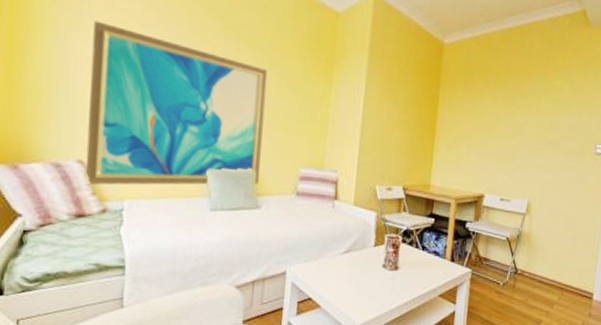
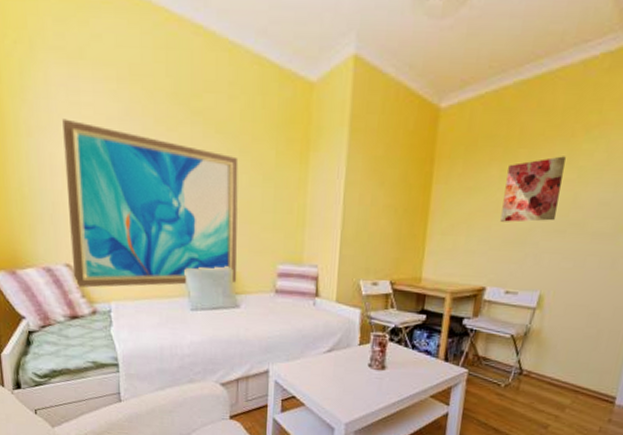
wall art: none [494,89,542,141] -> present [500,156,566,223]

